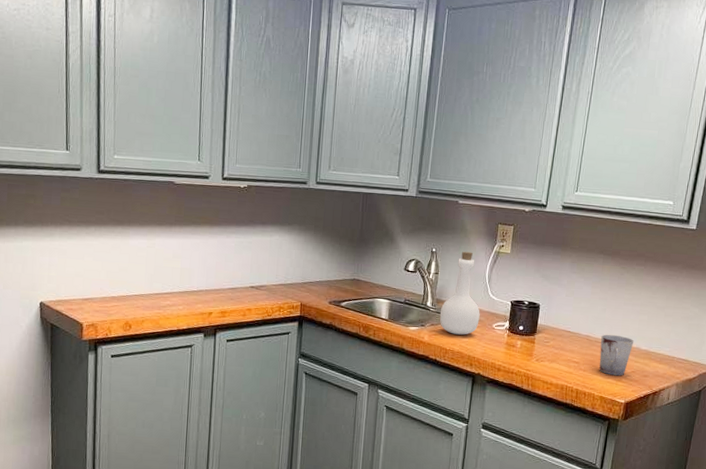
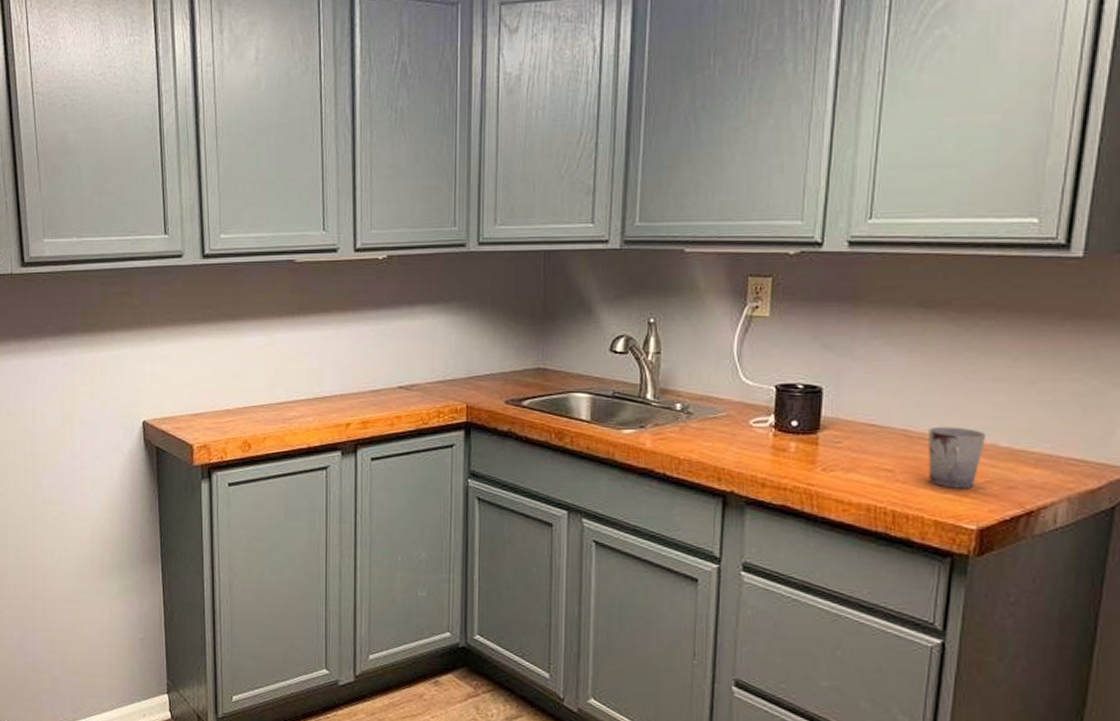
bottle: present [439,251,480,335] -> none [666,319,728,438]

